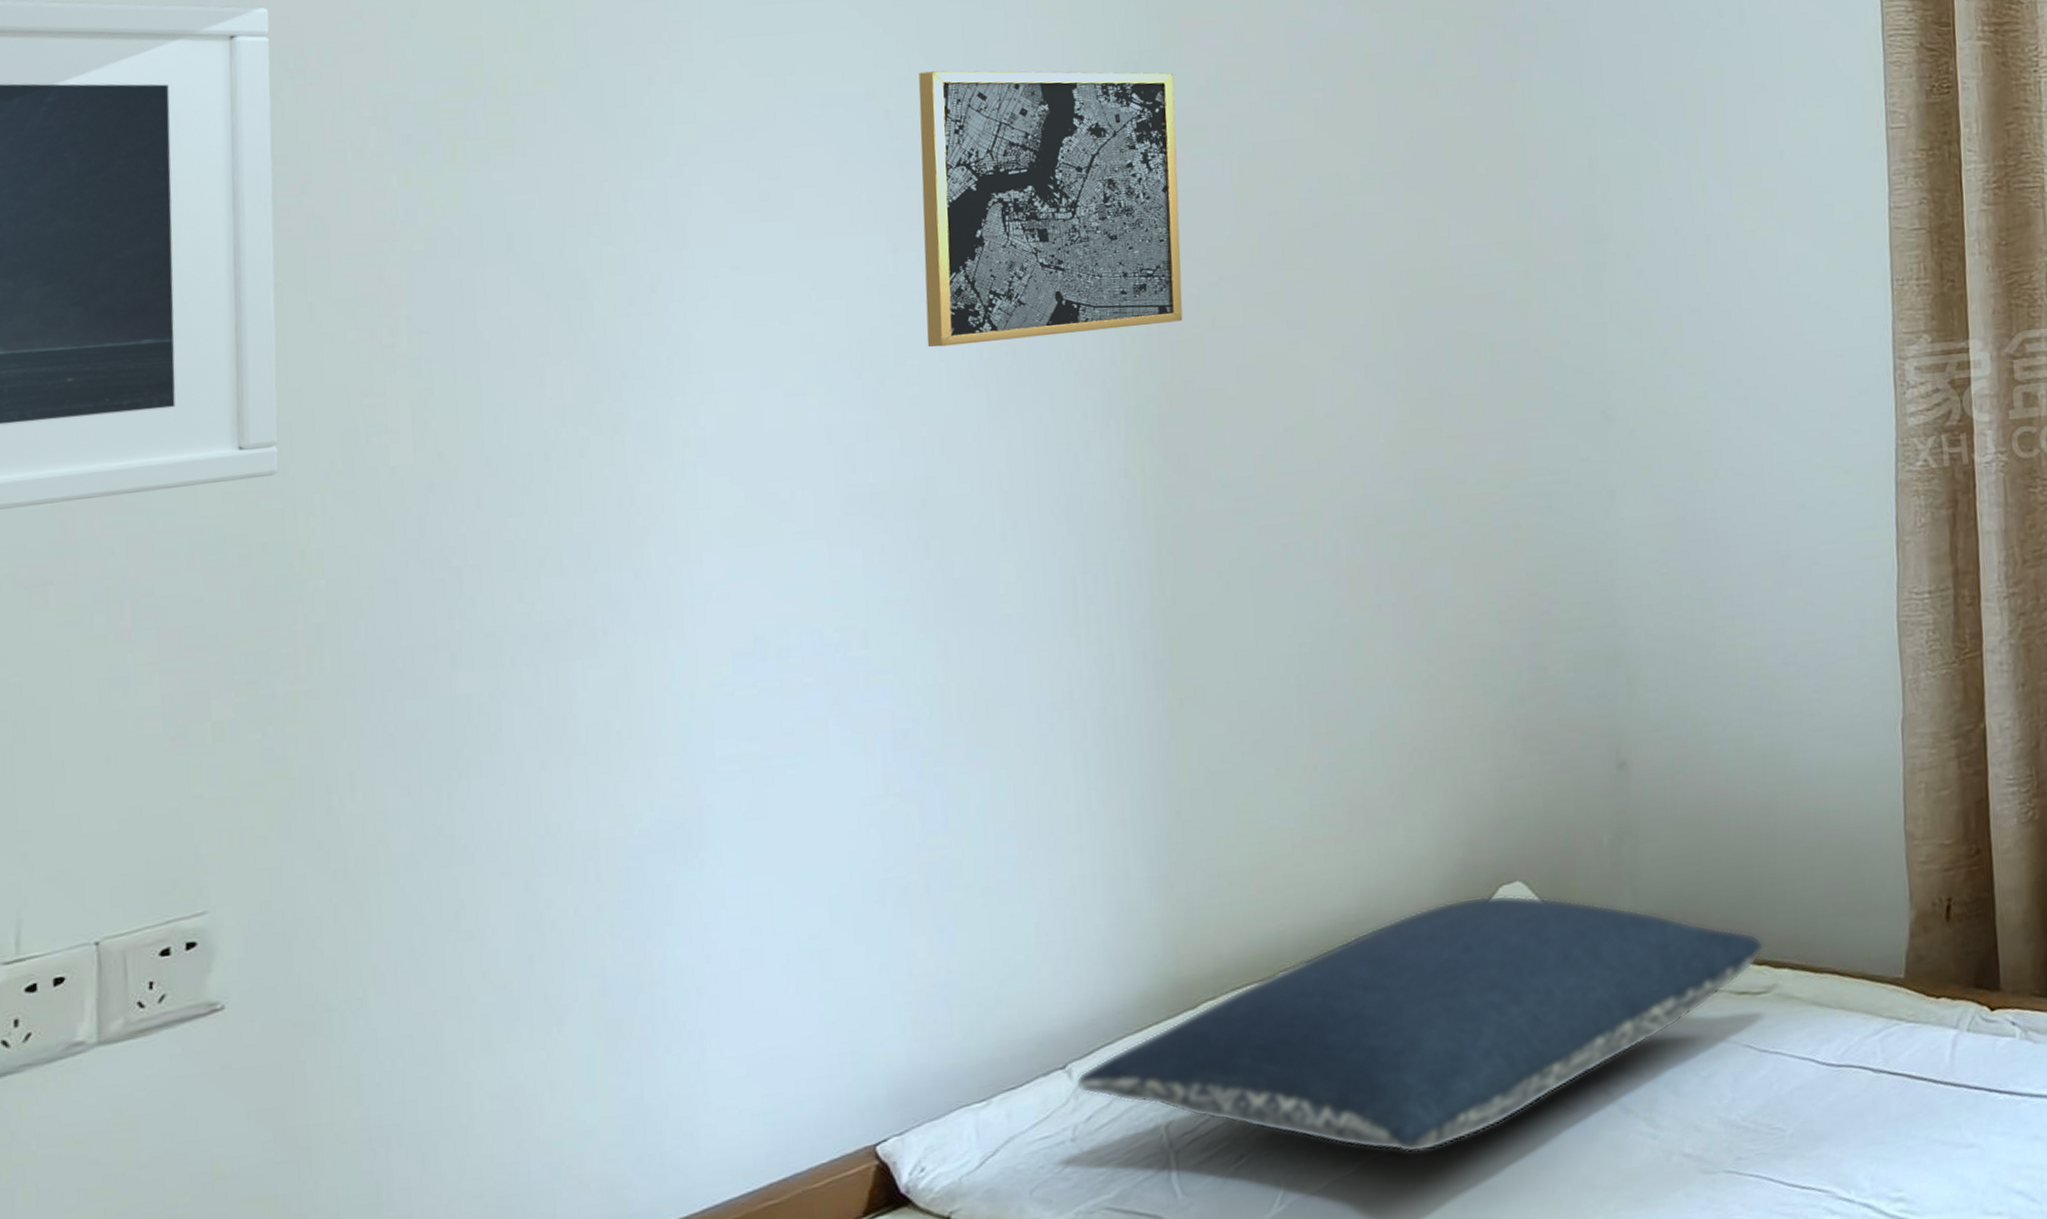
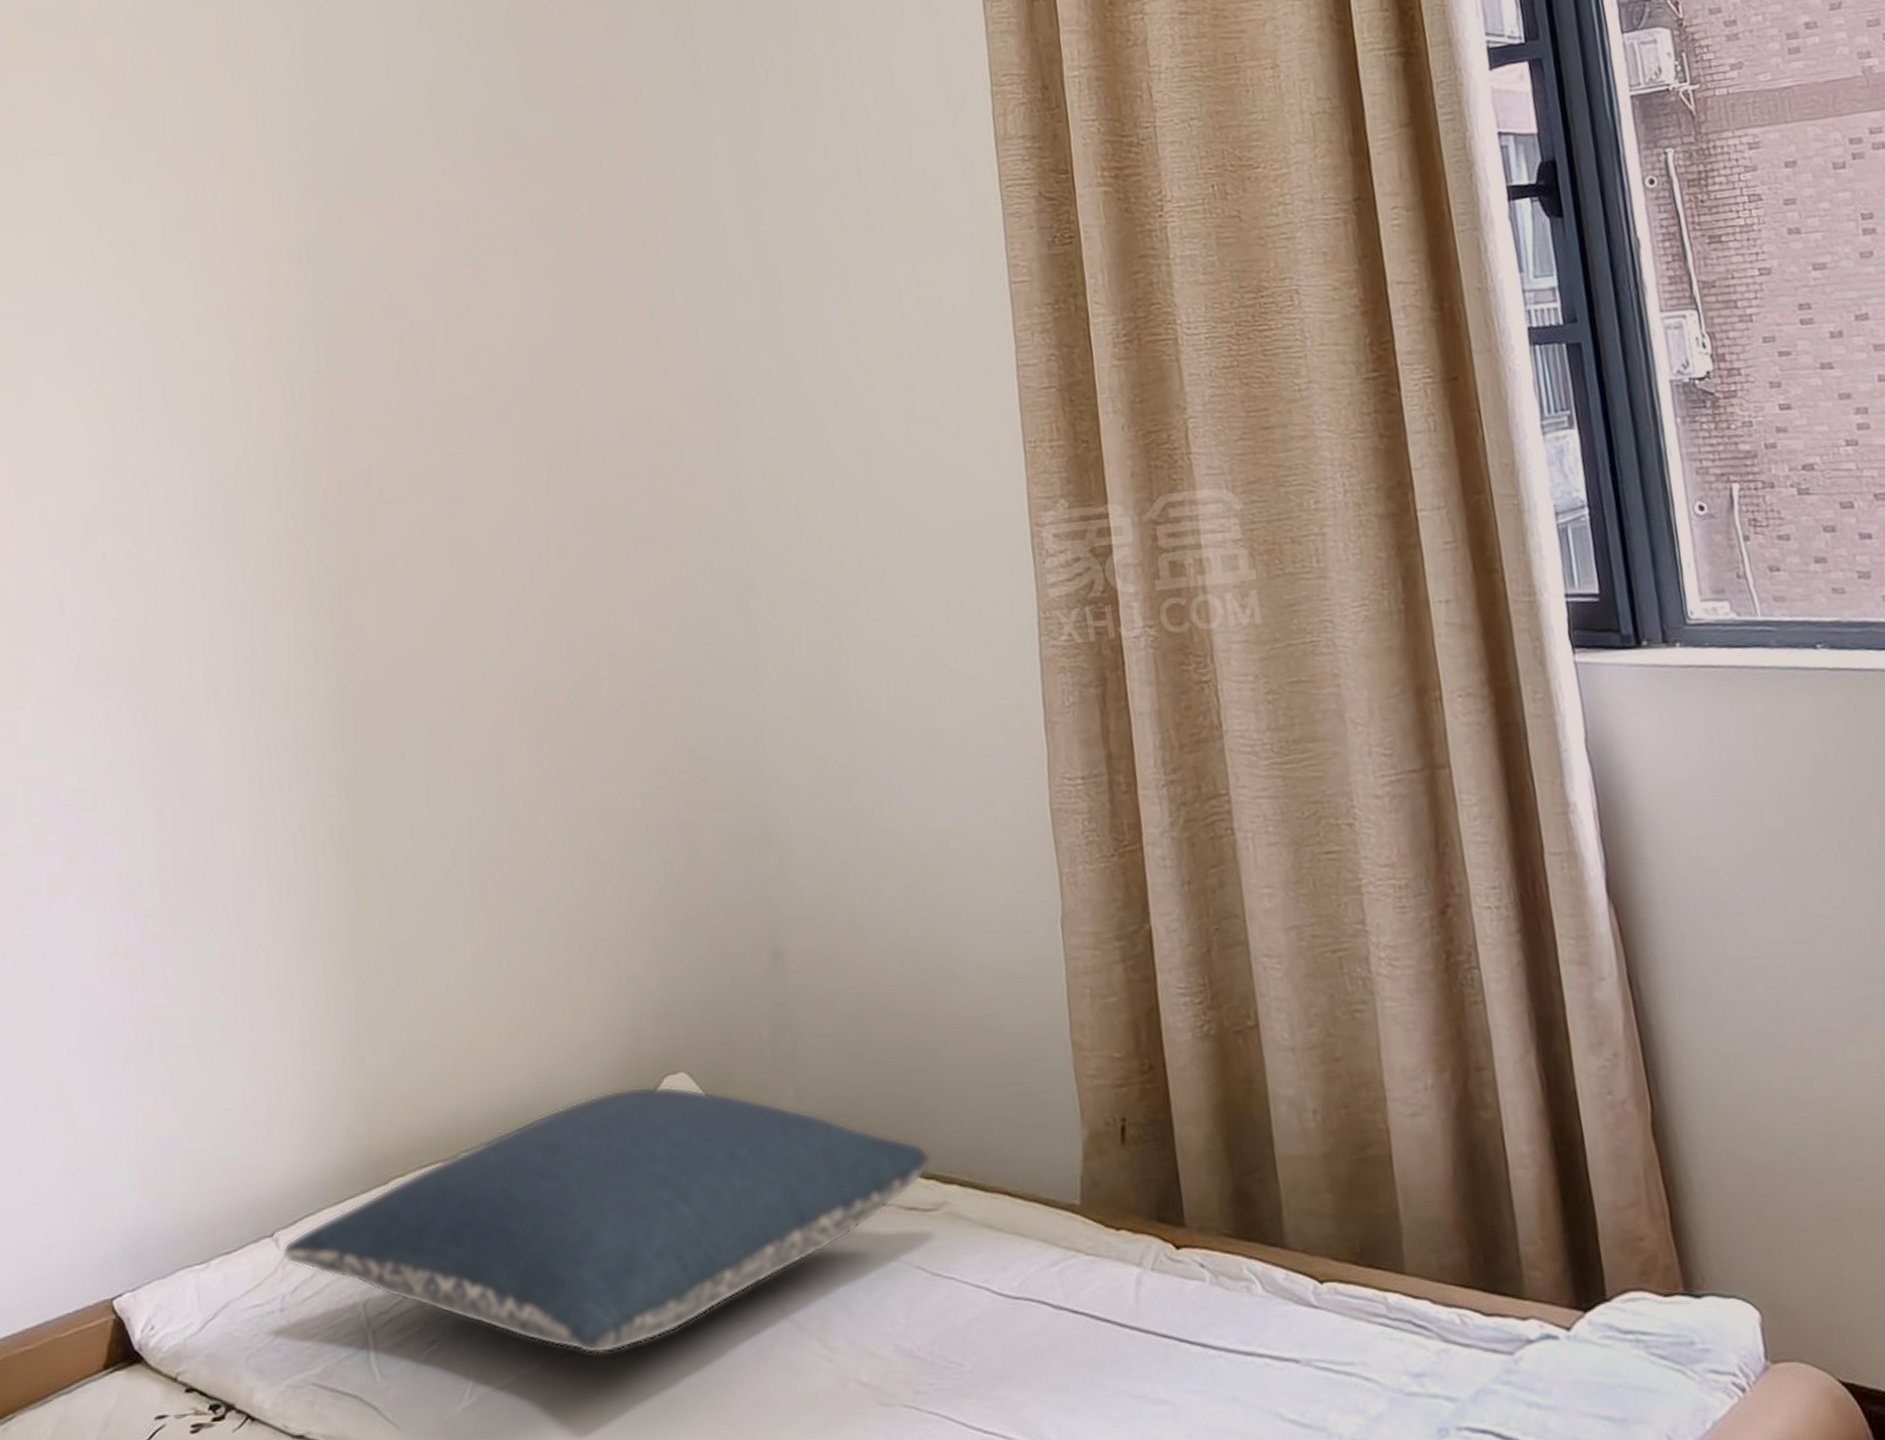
wall art: present [919,71,1183,348] -> none [128,256,355,523]

